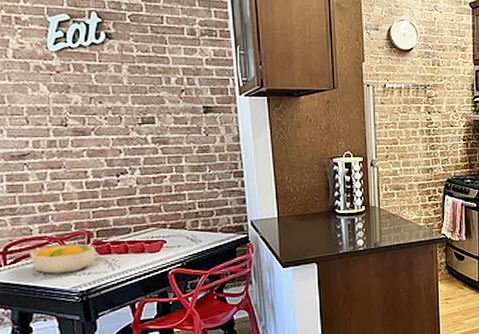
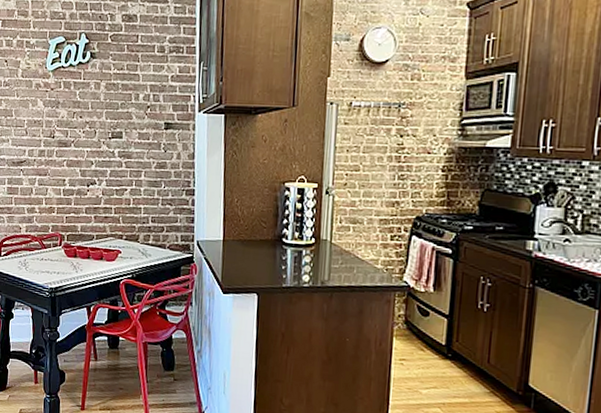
fruit bowl: present [29,243,96,274] -> none [17,243,65,270]

